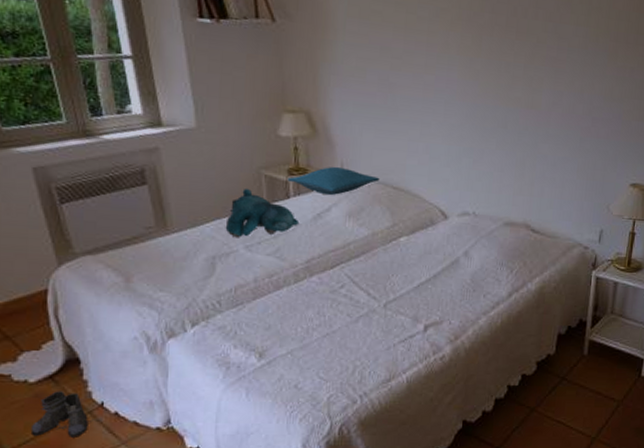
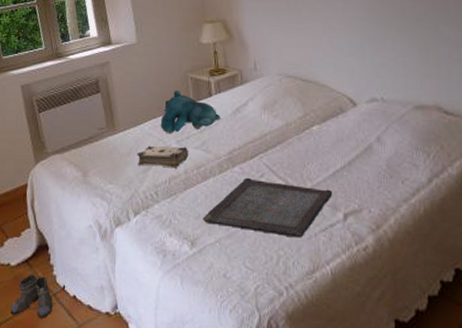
book: none [195,249,259,277] -> present [137,145,188,169]
serving tray: none [273,287,416,349] -> present [202,177,333,238]
pillow: present [287,166,380,195] -> none [209,65,289,90]

